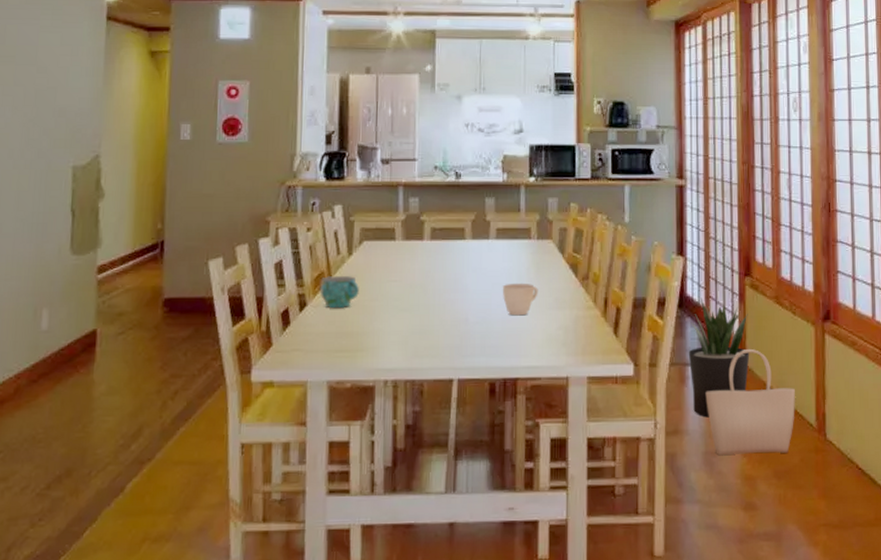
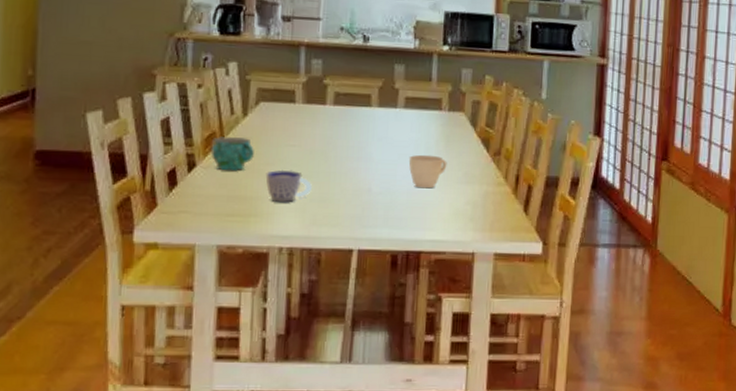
cup: none [370,304,413,337] -> present [265,169,312,203]
planter: present [688,297,750,418] -> none [599,180,663,299]
tote bag: present [705,348,796,456] -> none [614,232,705,336]

